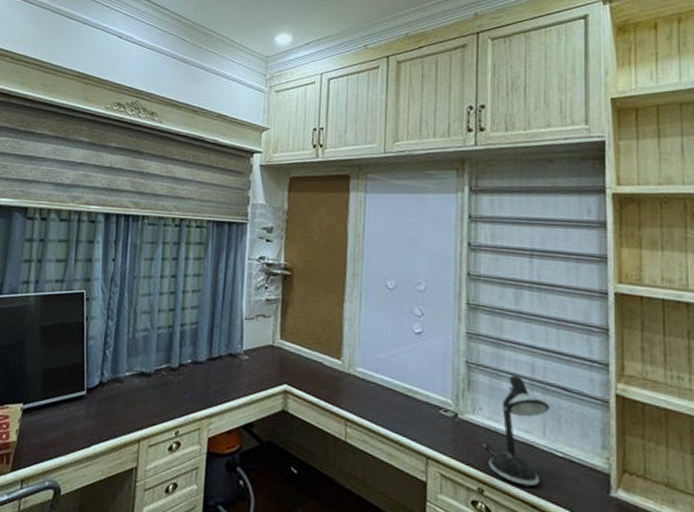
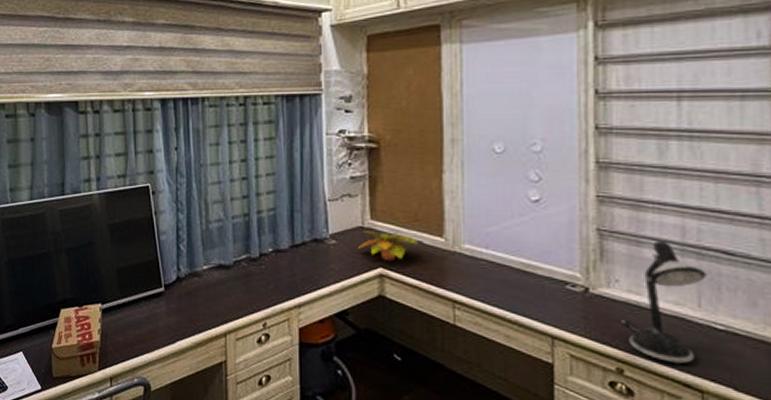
plant: none [268,349,320,378] -> present [359,229,419,260]

